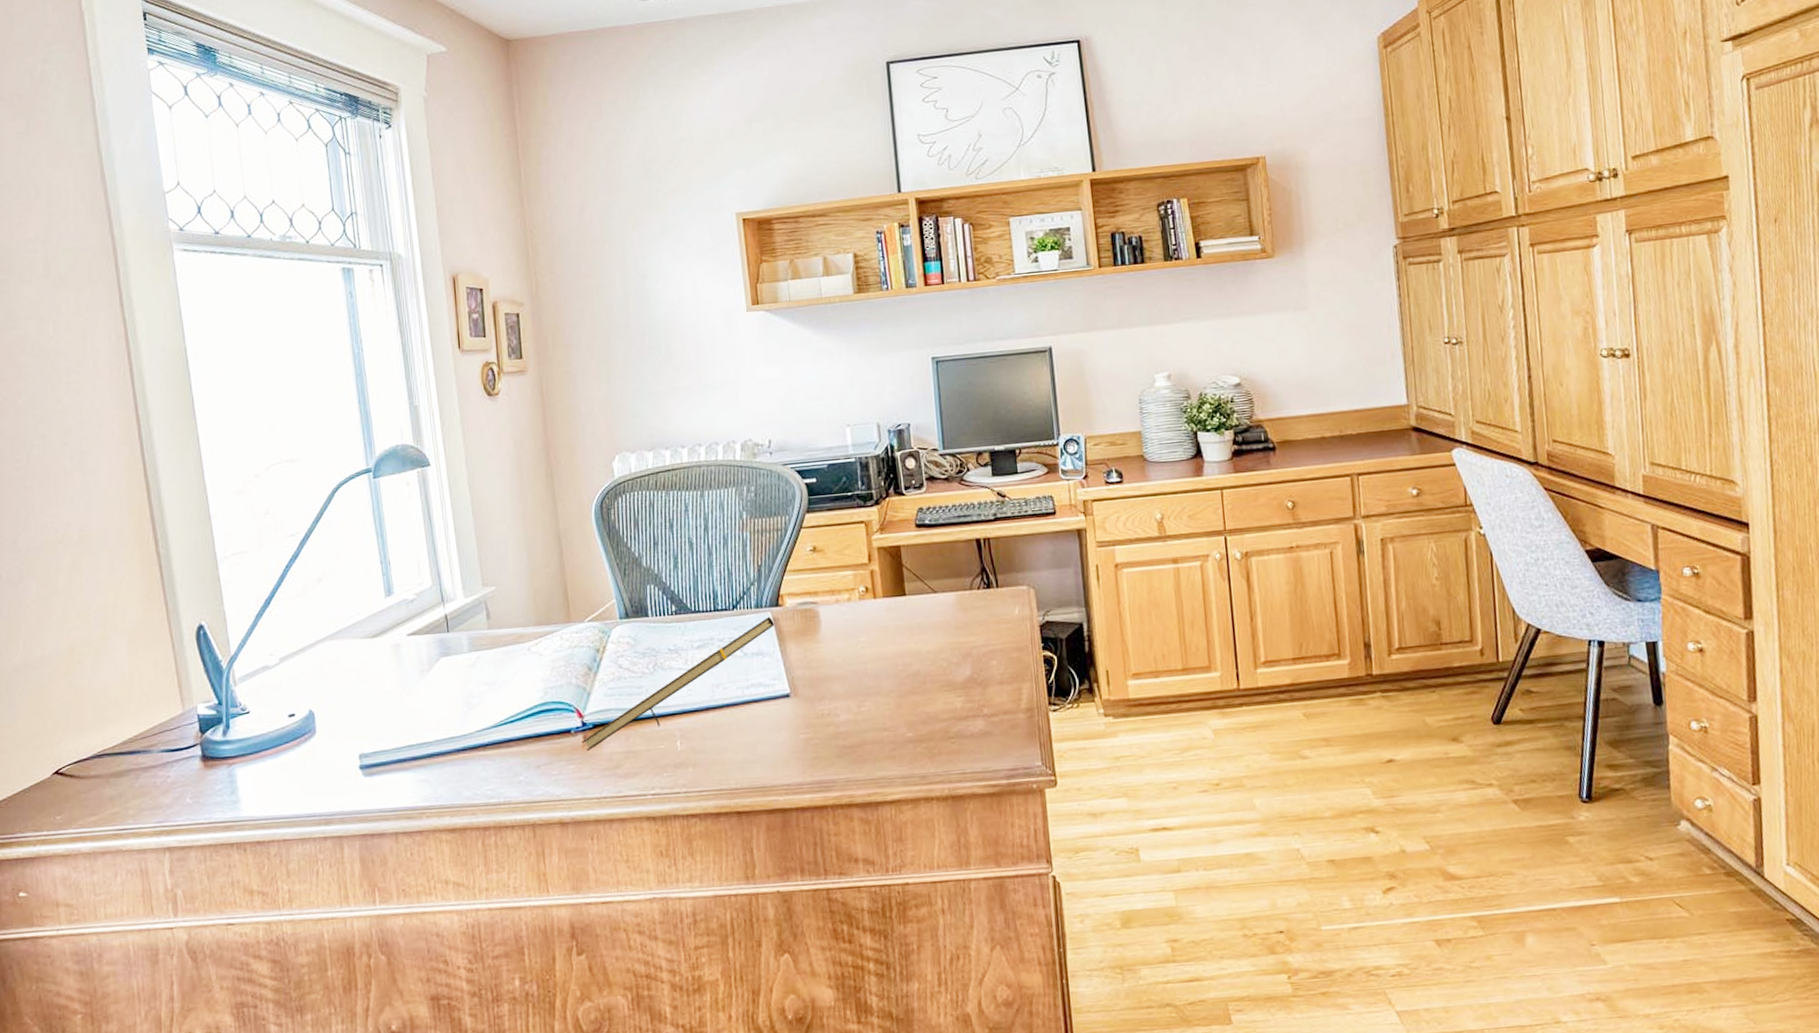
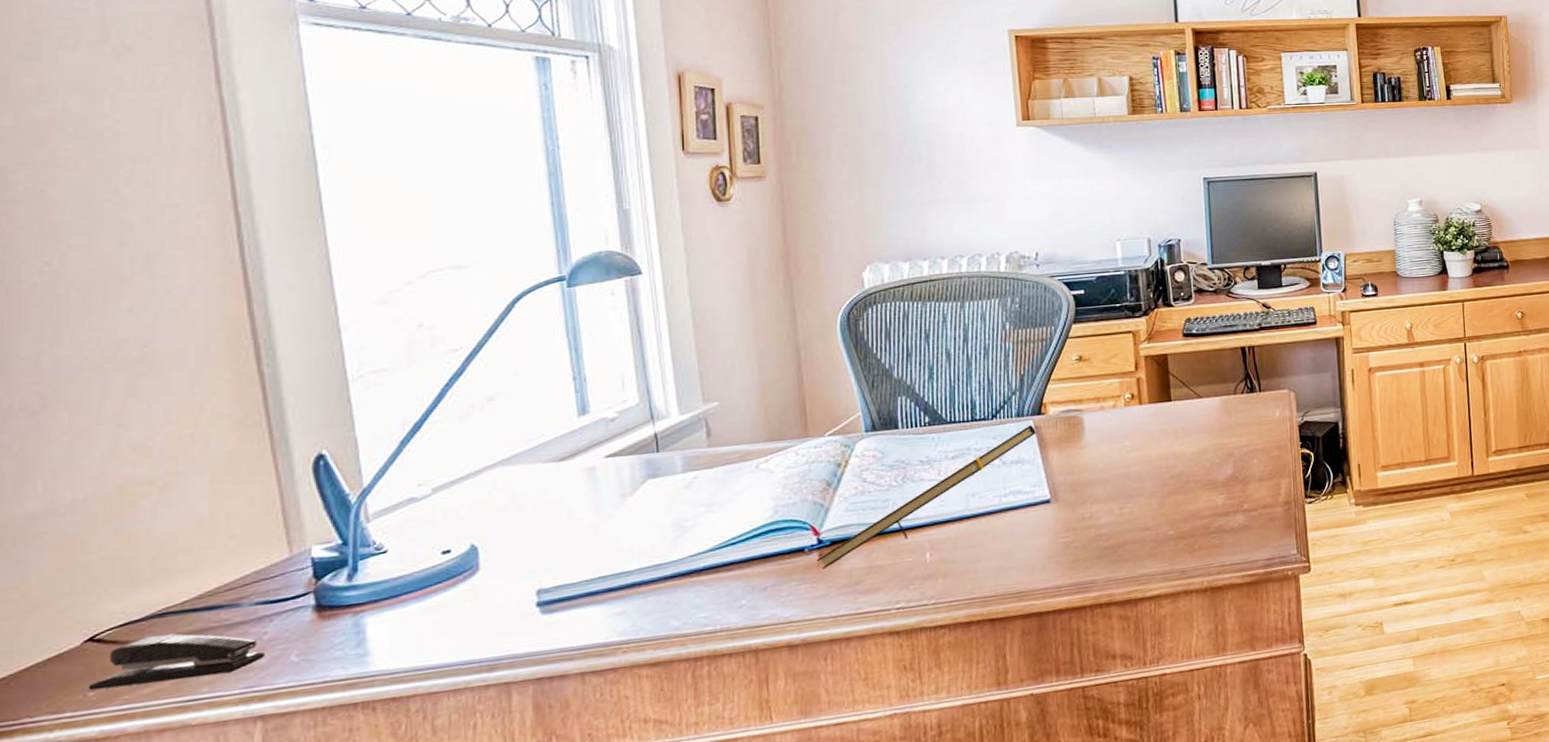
stapler: none [56,772,170,815] -> present [88,633,266,691]

